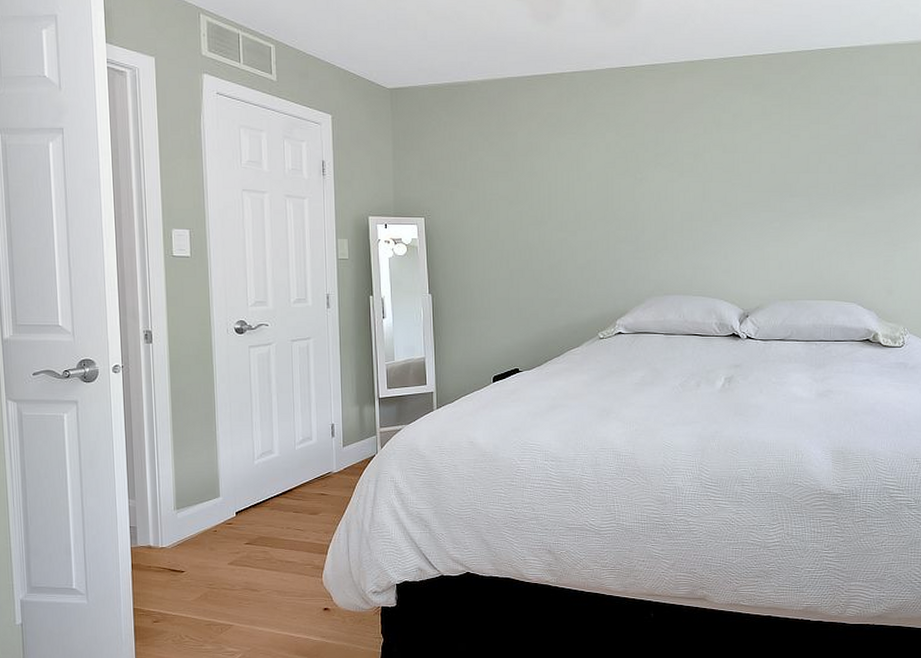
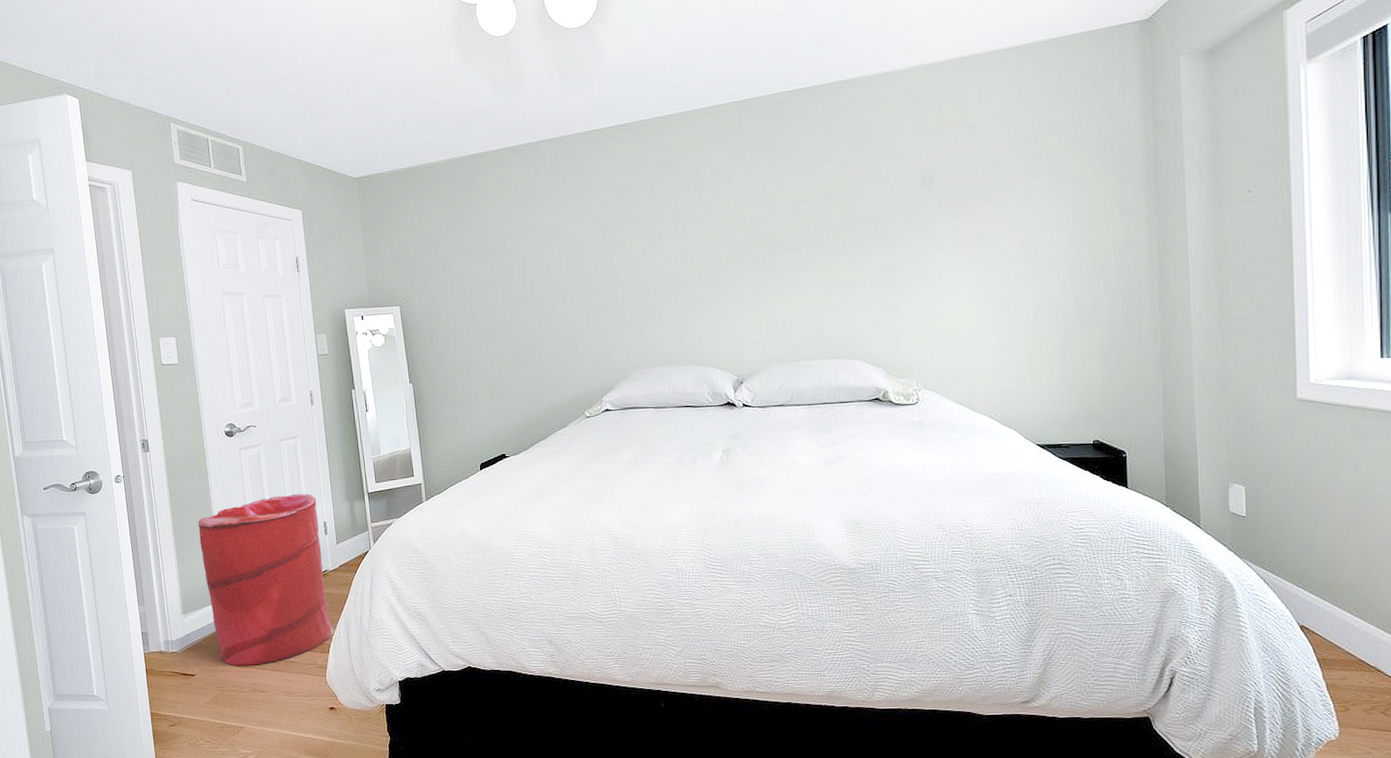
laundry hamper: none [199,394,334,564] -> present [197,493,334,666]

